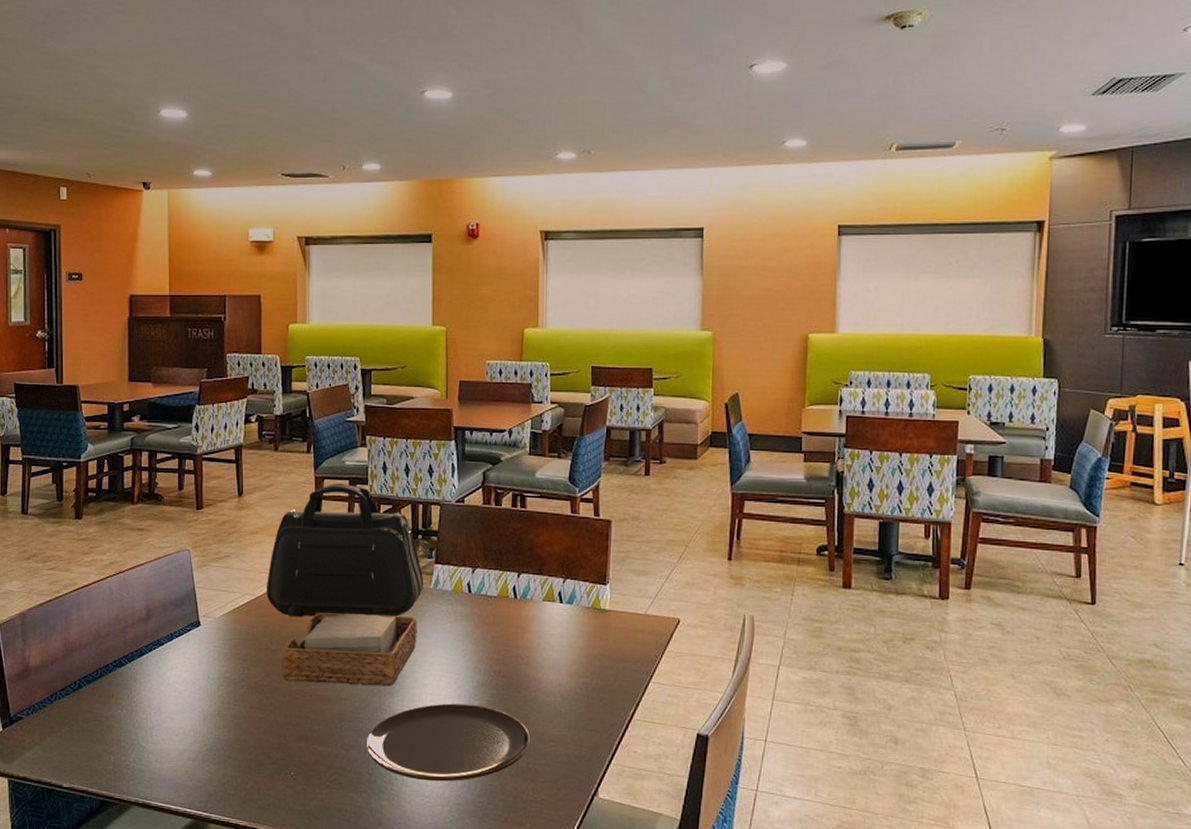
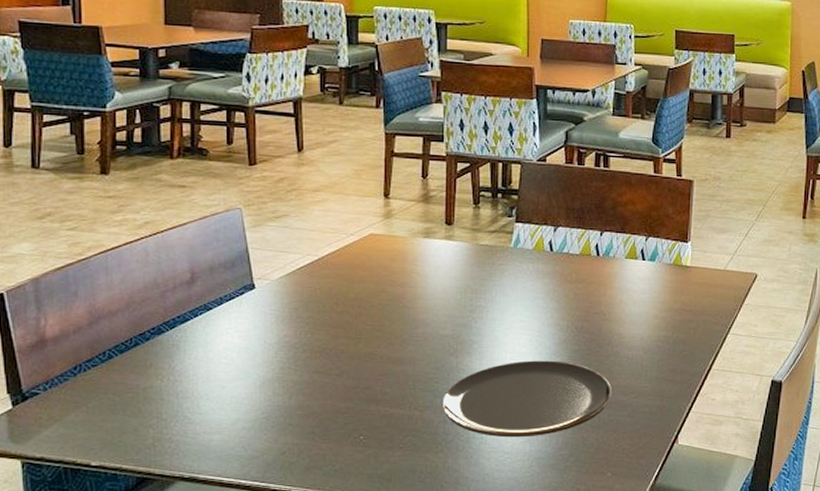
handbag: present [266,484,424,617] -> none [330,140,504,278]
napkin holder: present [282,612,417,687] -> none [349,272,497,346]

